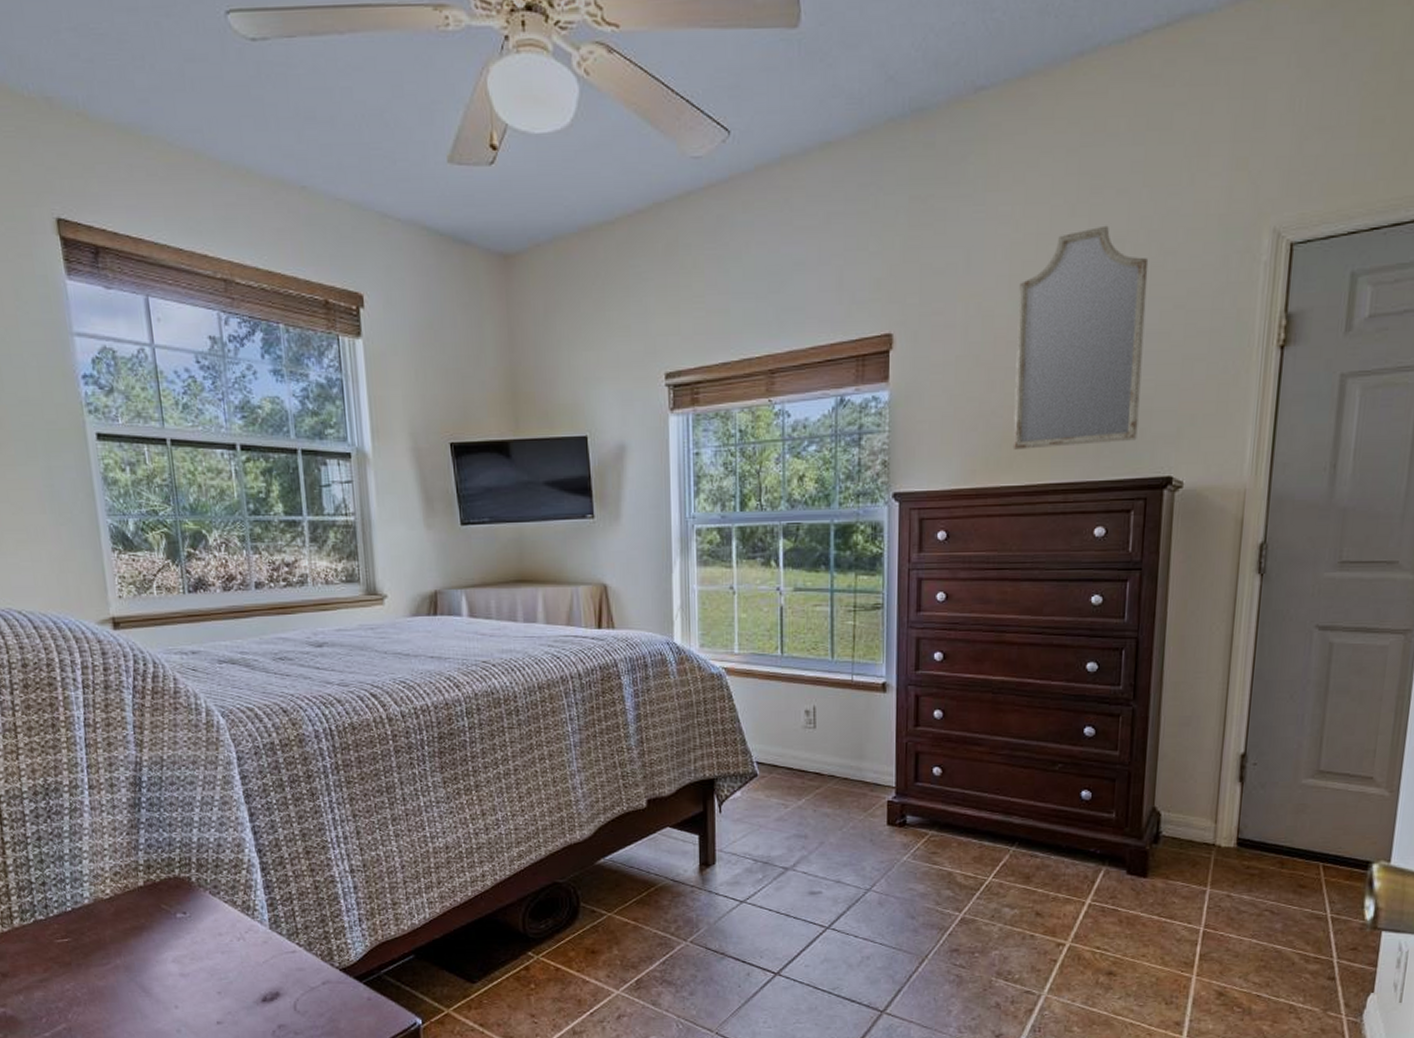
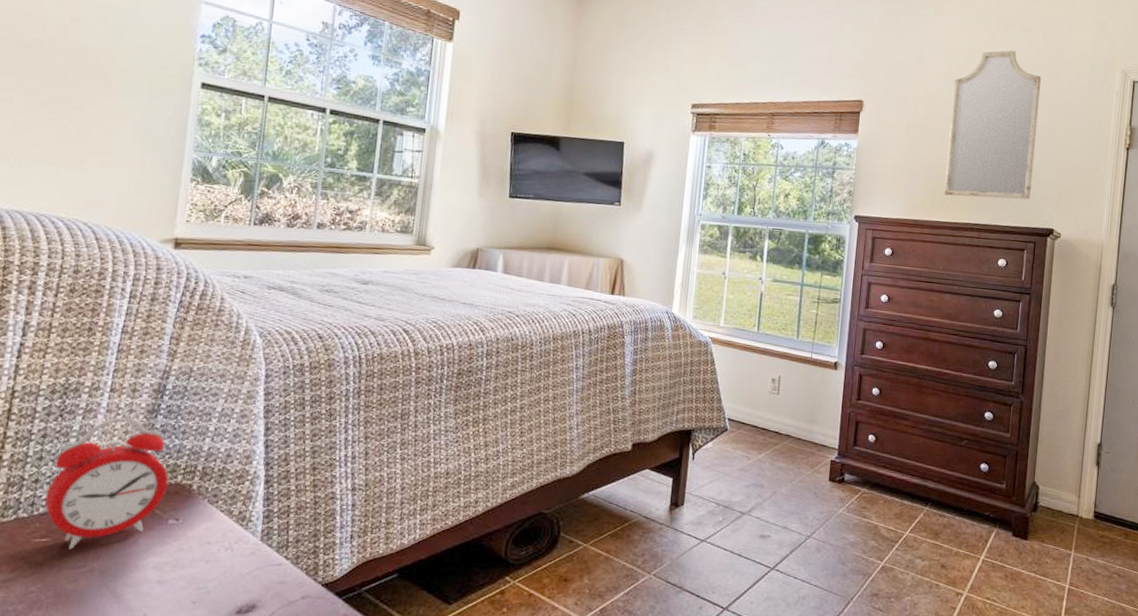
alarm clock: none [55,813,168,948] -> present [45,417,169,550]

